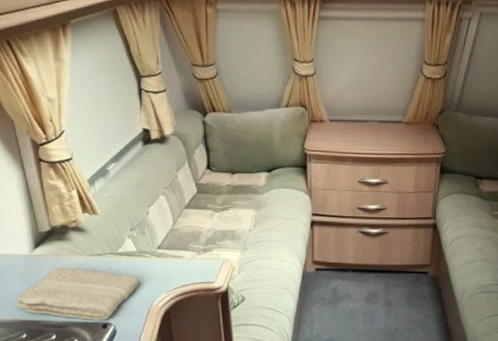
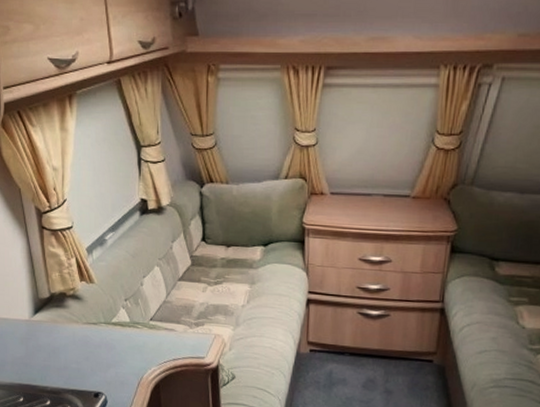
washcloth: present [16,266,139,321] -> none [15,333,131,390]

